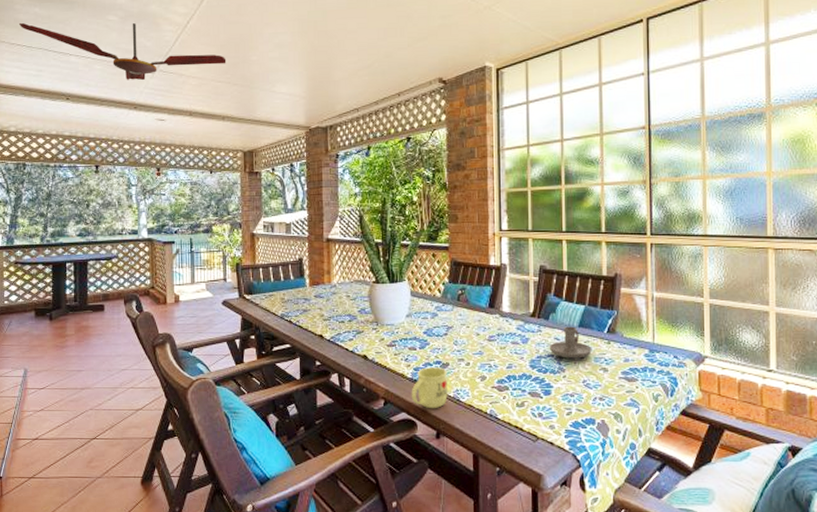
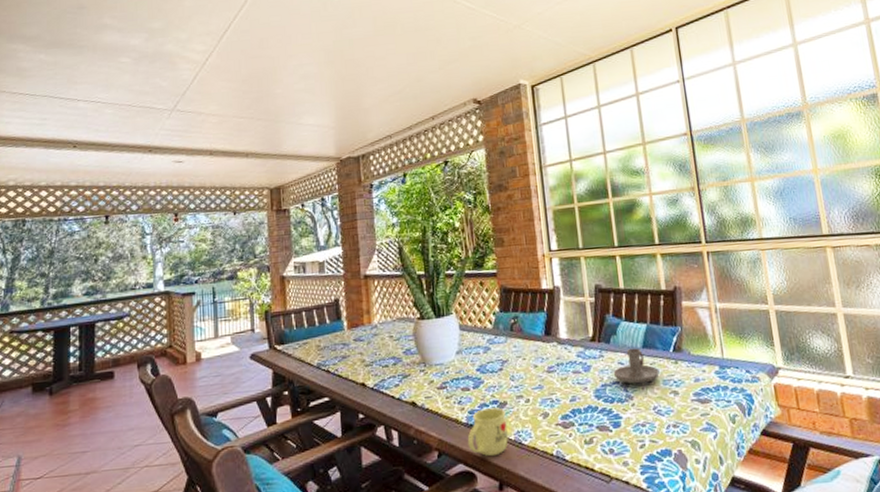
ceiling fan: present [18,22,226,81] -> none [21,64,249,123]

